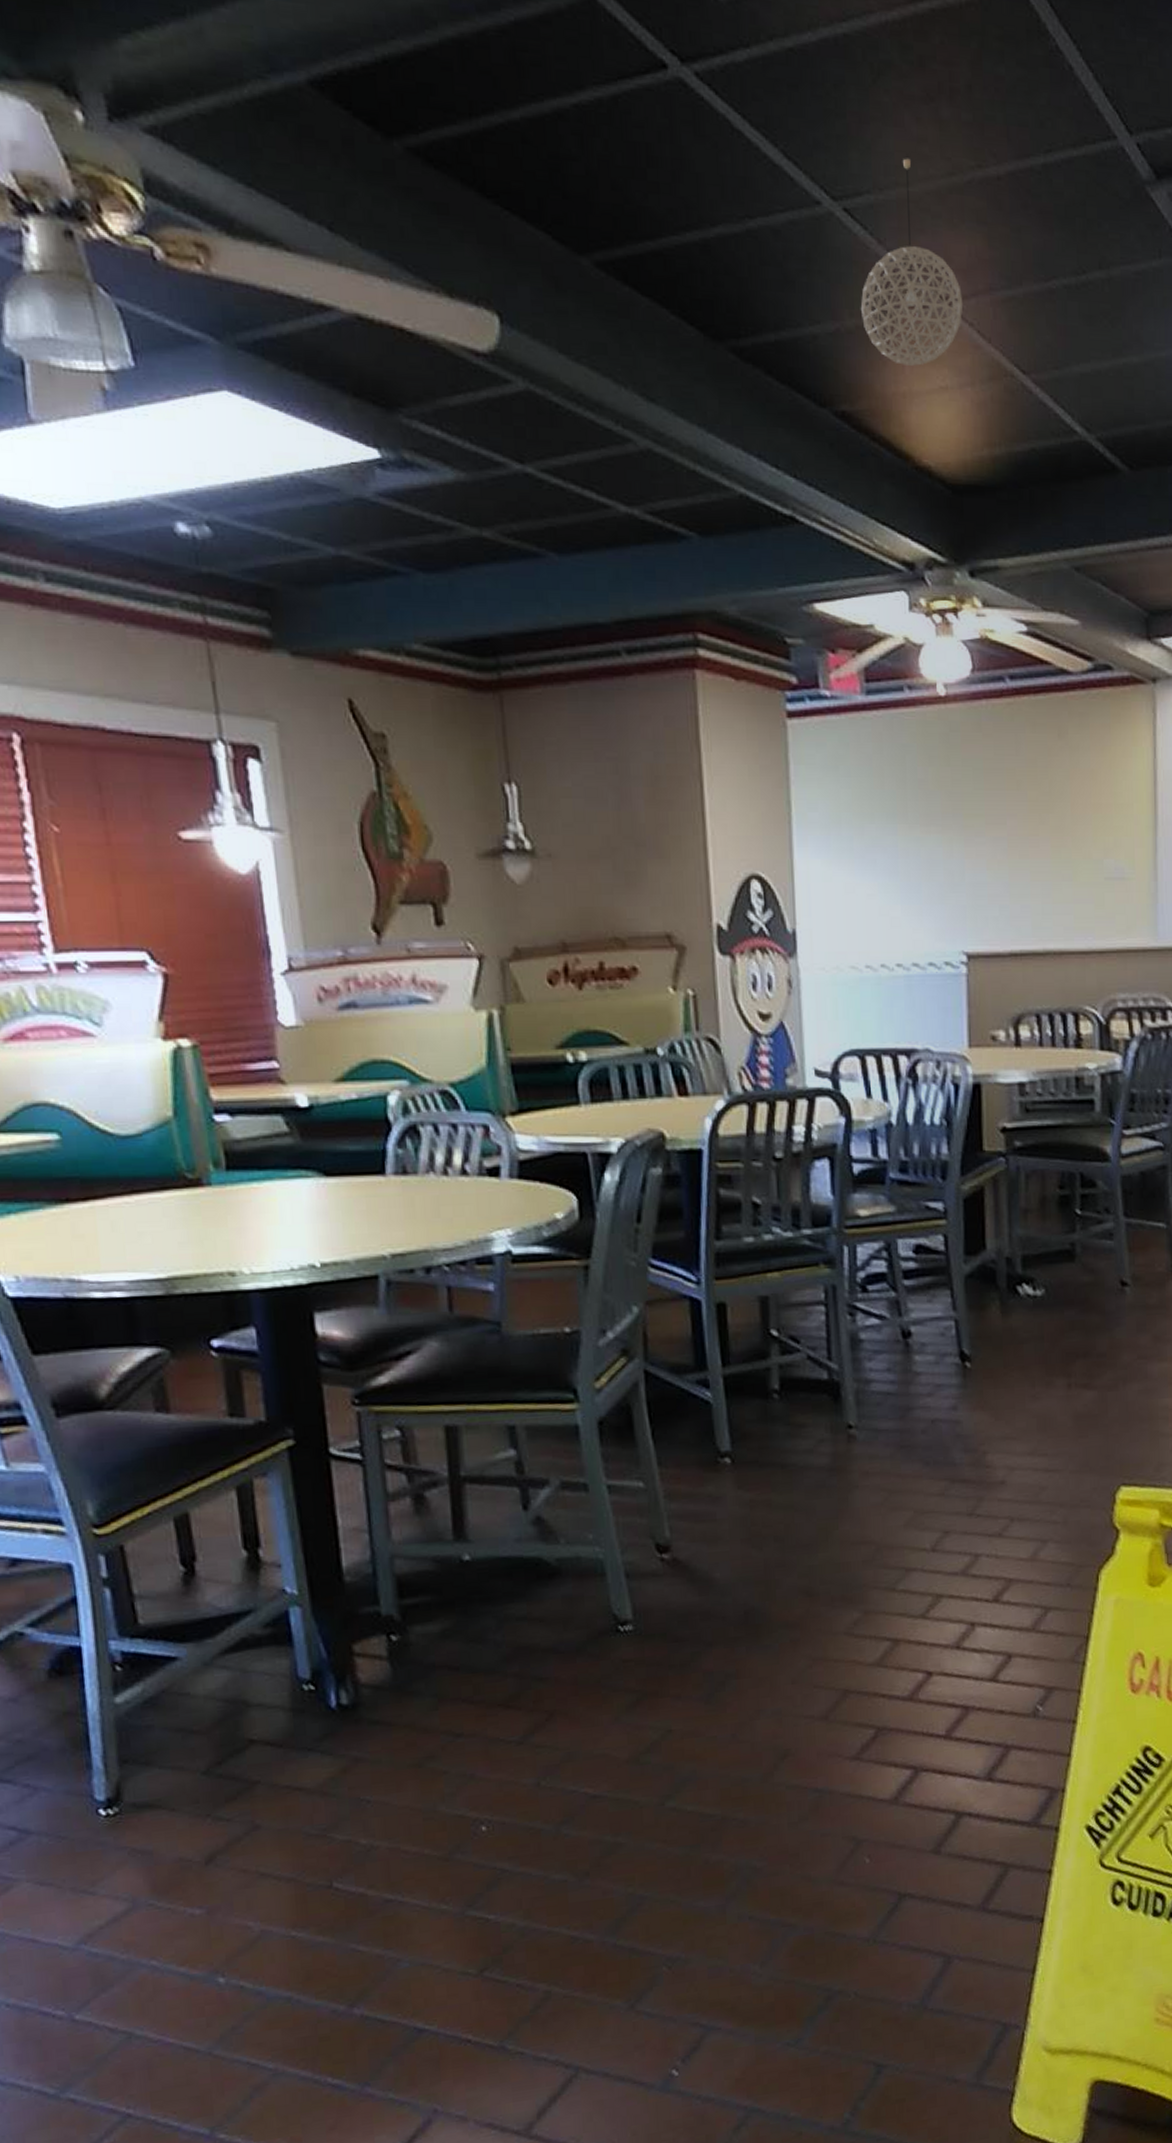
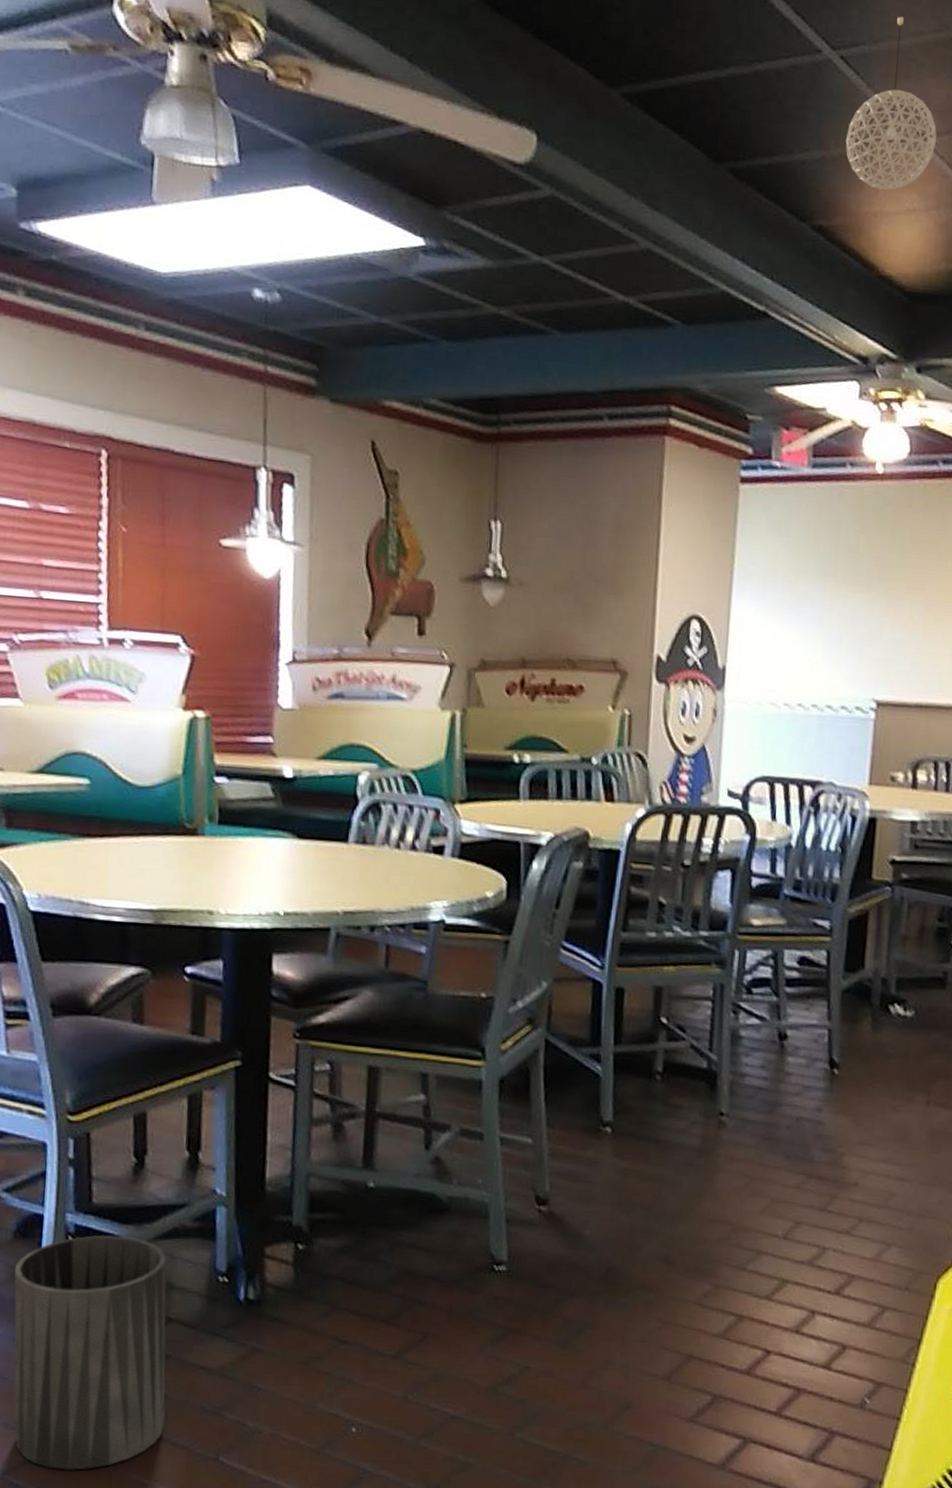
trash can: none [54,1656,263,1929] -> present [14,1235,167,1470]

